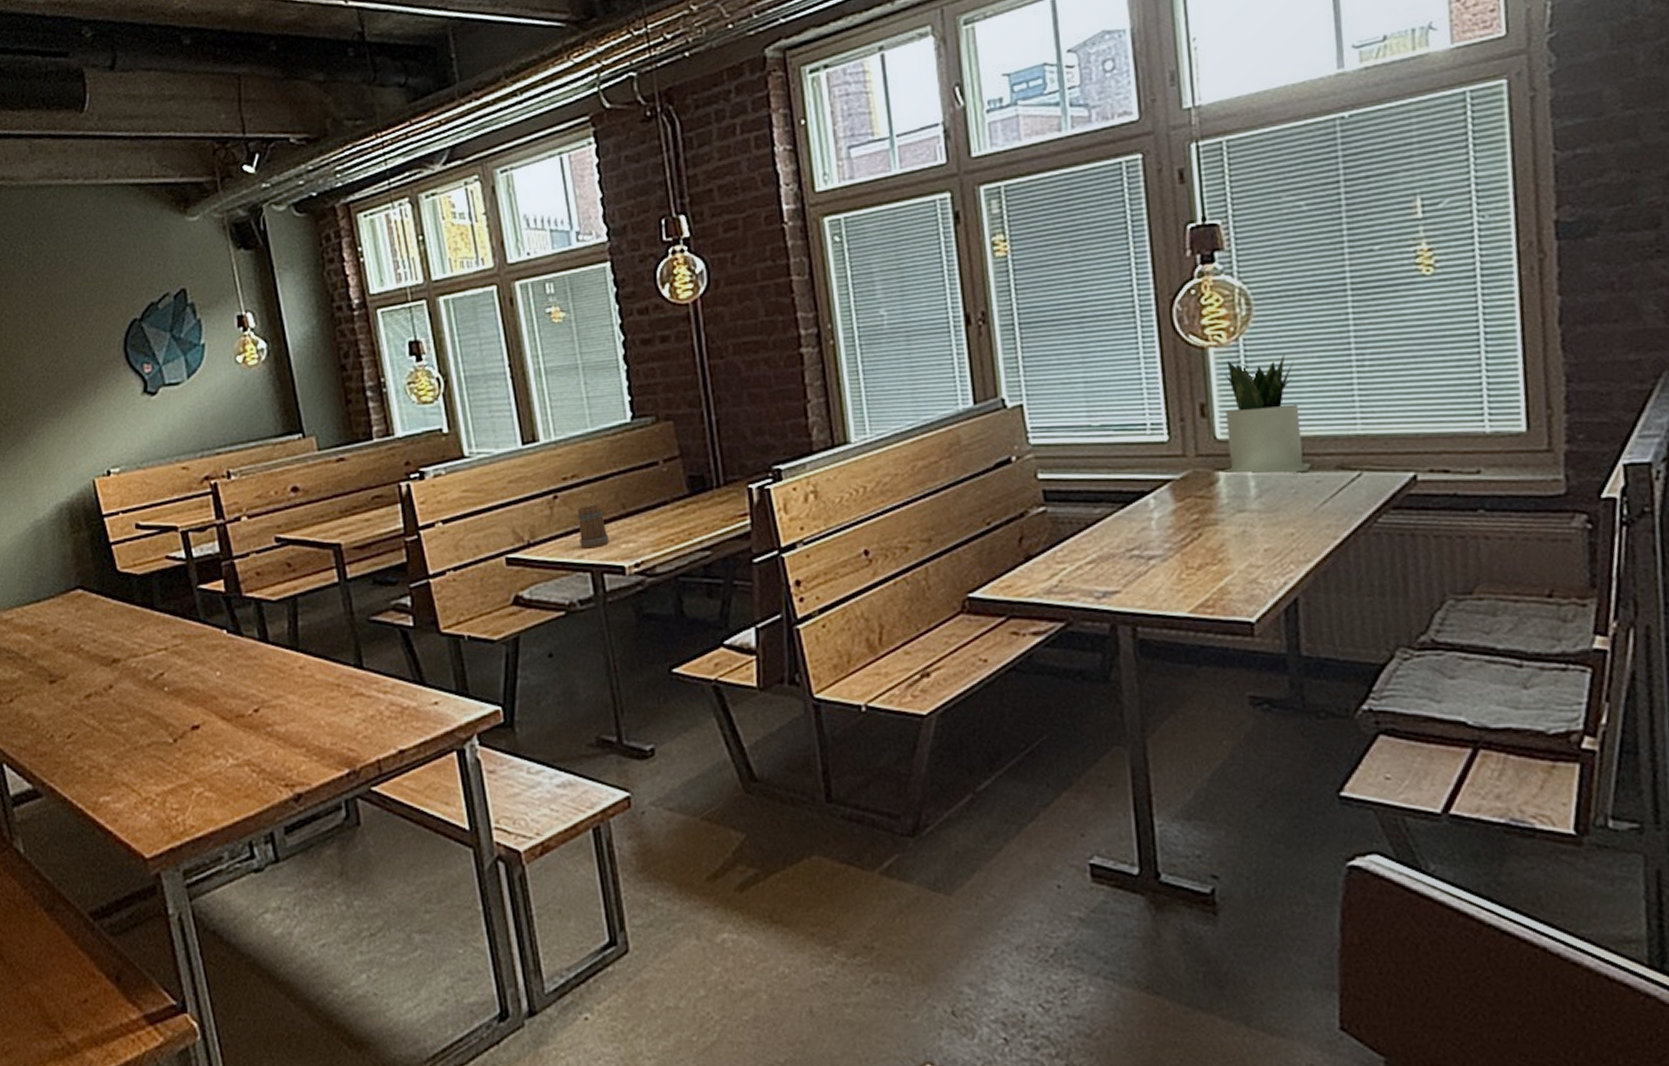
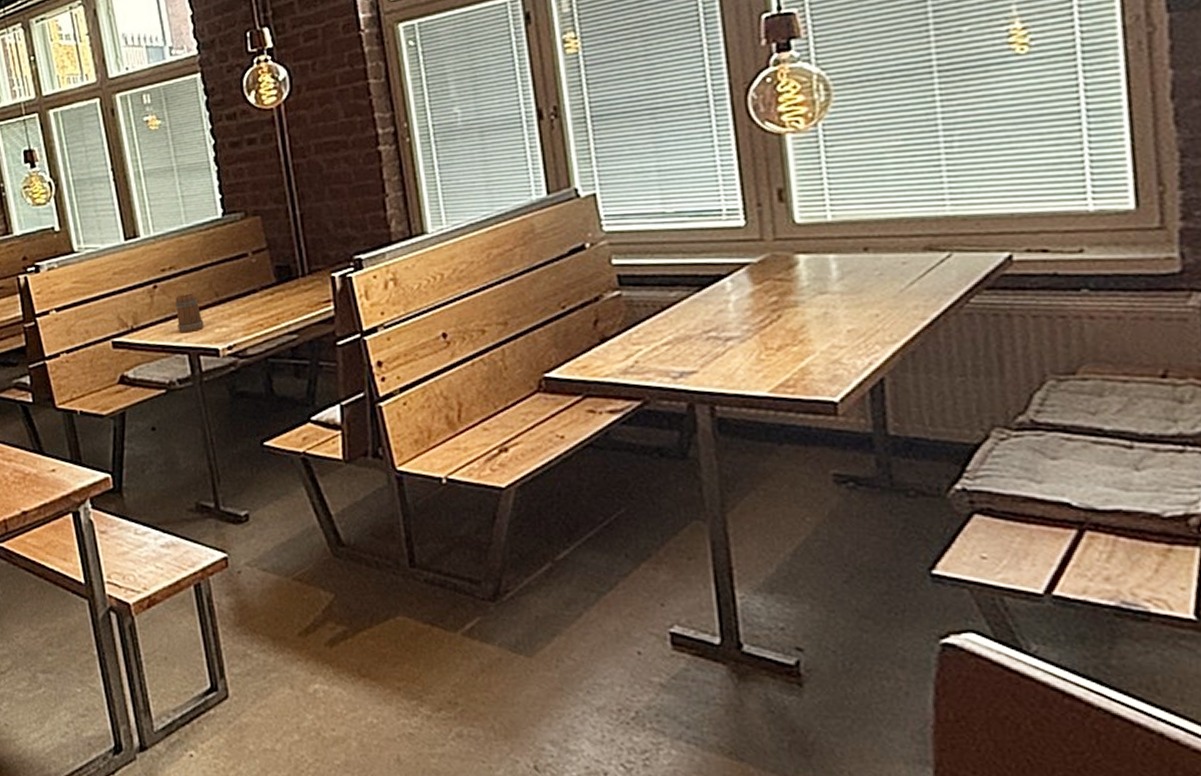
planter: present [1224,354,1312,476] -> none [803,137,898,259]

